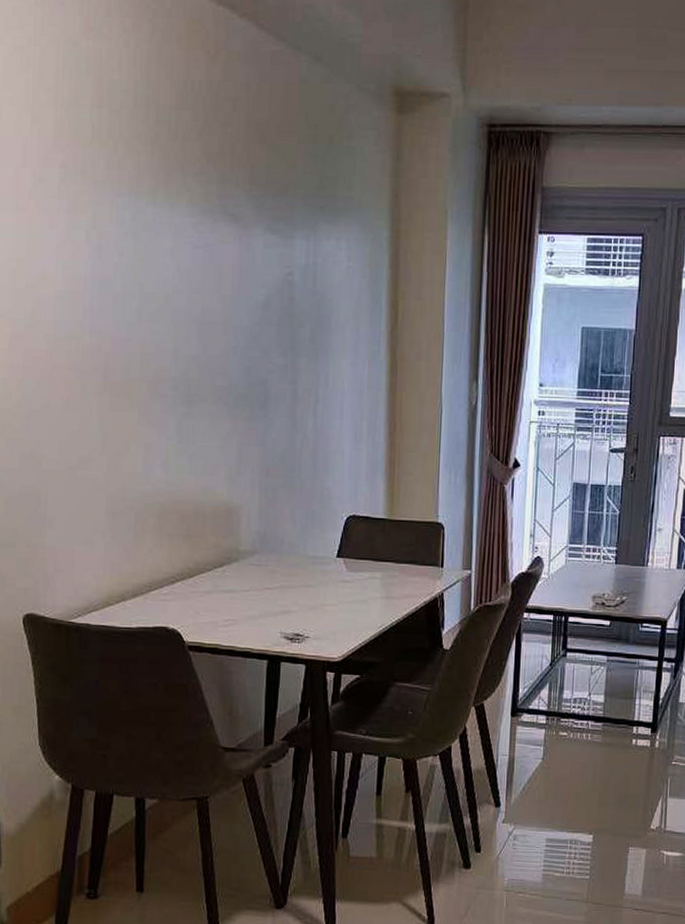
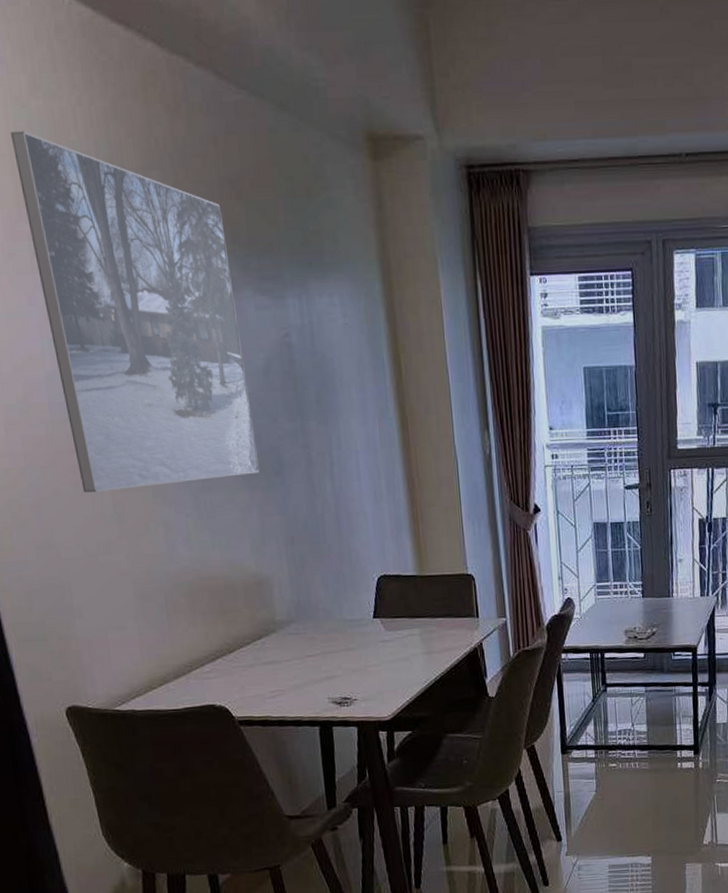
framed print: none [58,67,246,409] -> present [10,131,259,493]

